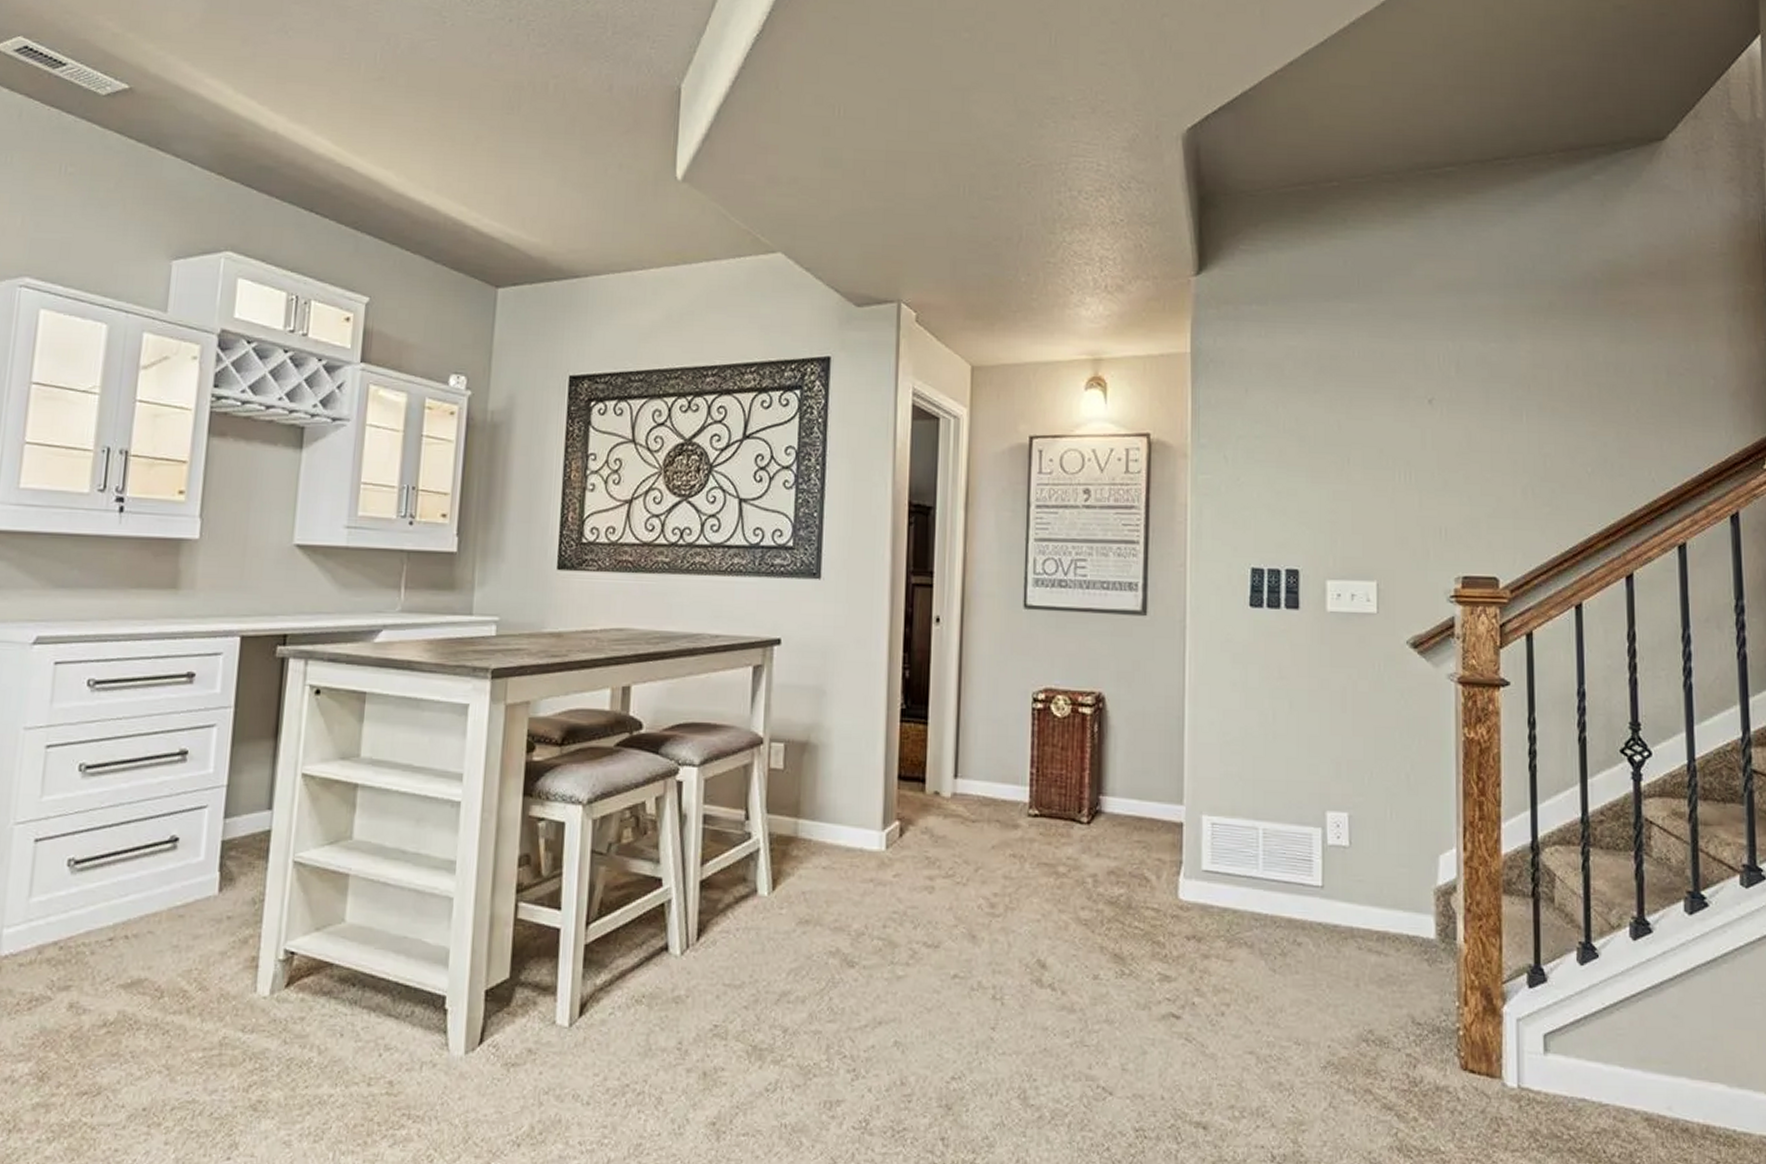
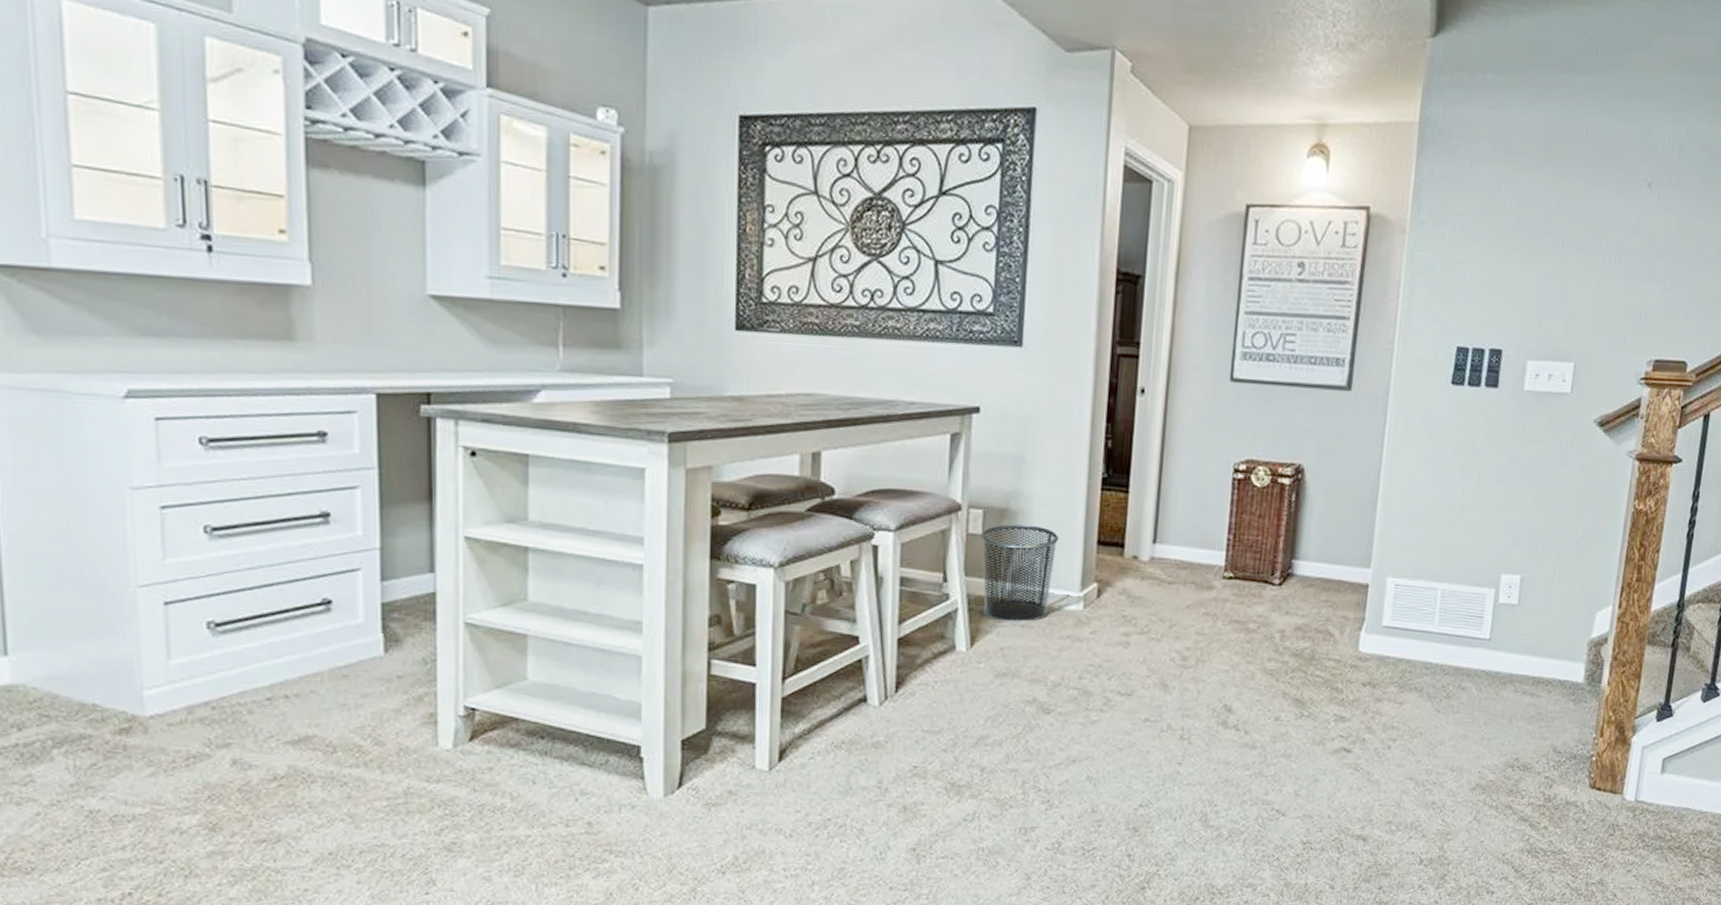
waste bin: none [782,758,860,864] -> present [981,524,1059,623]

